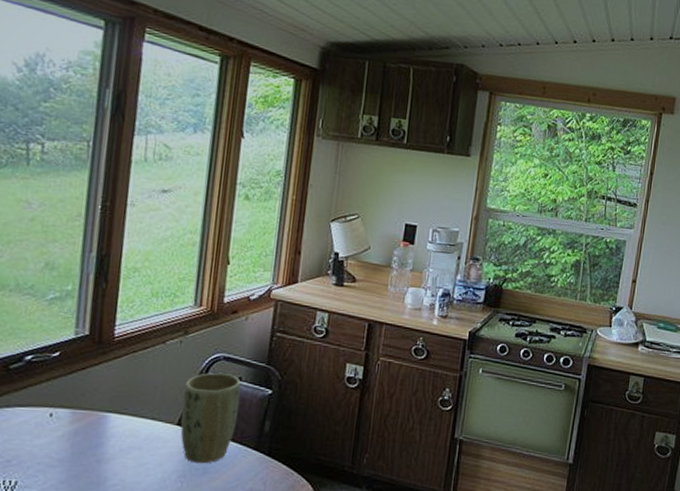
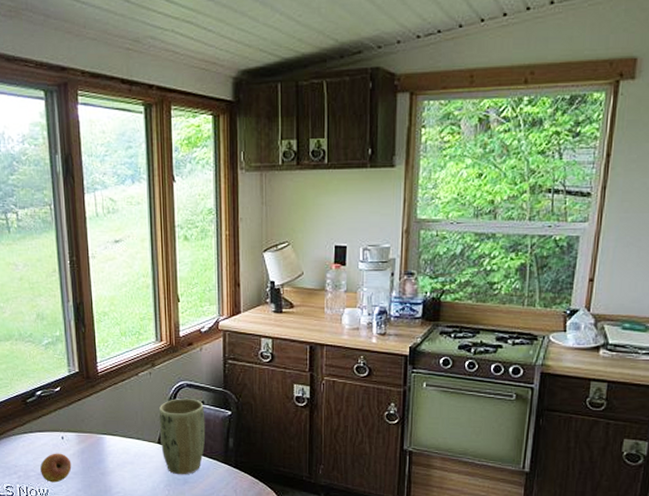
fruit: none [10,434,58,472] -> present [40,453,72,483]

